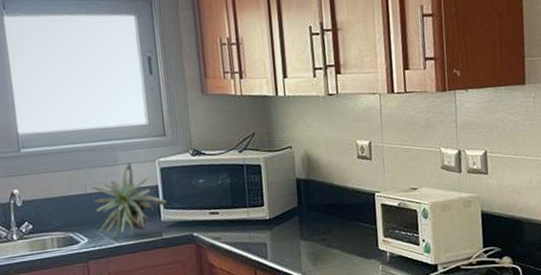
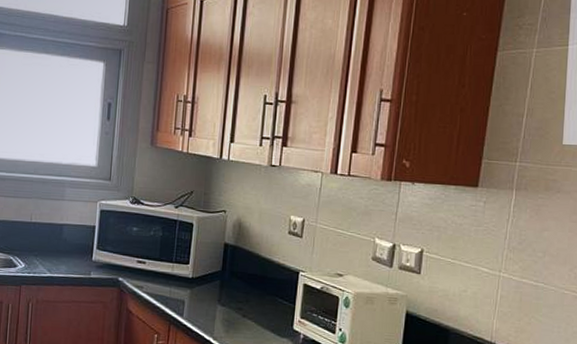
plant: present [91,161,167,240] -> none [35,199,101,269]

